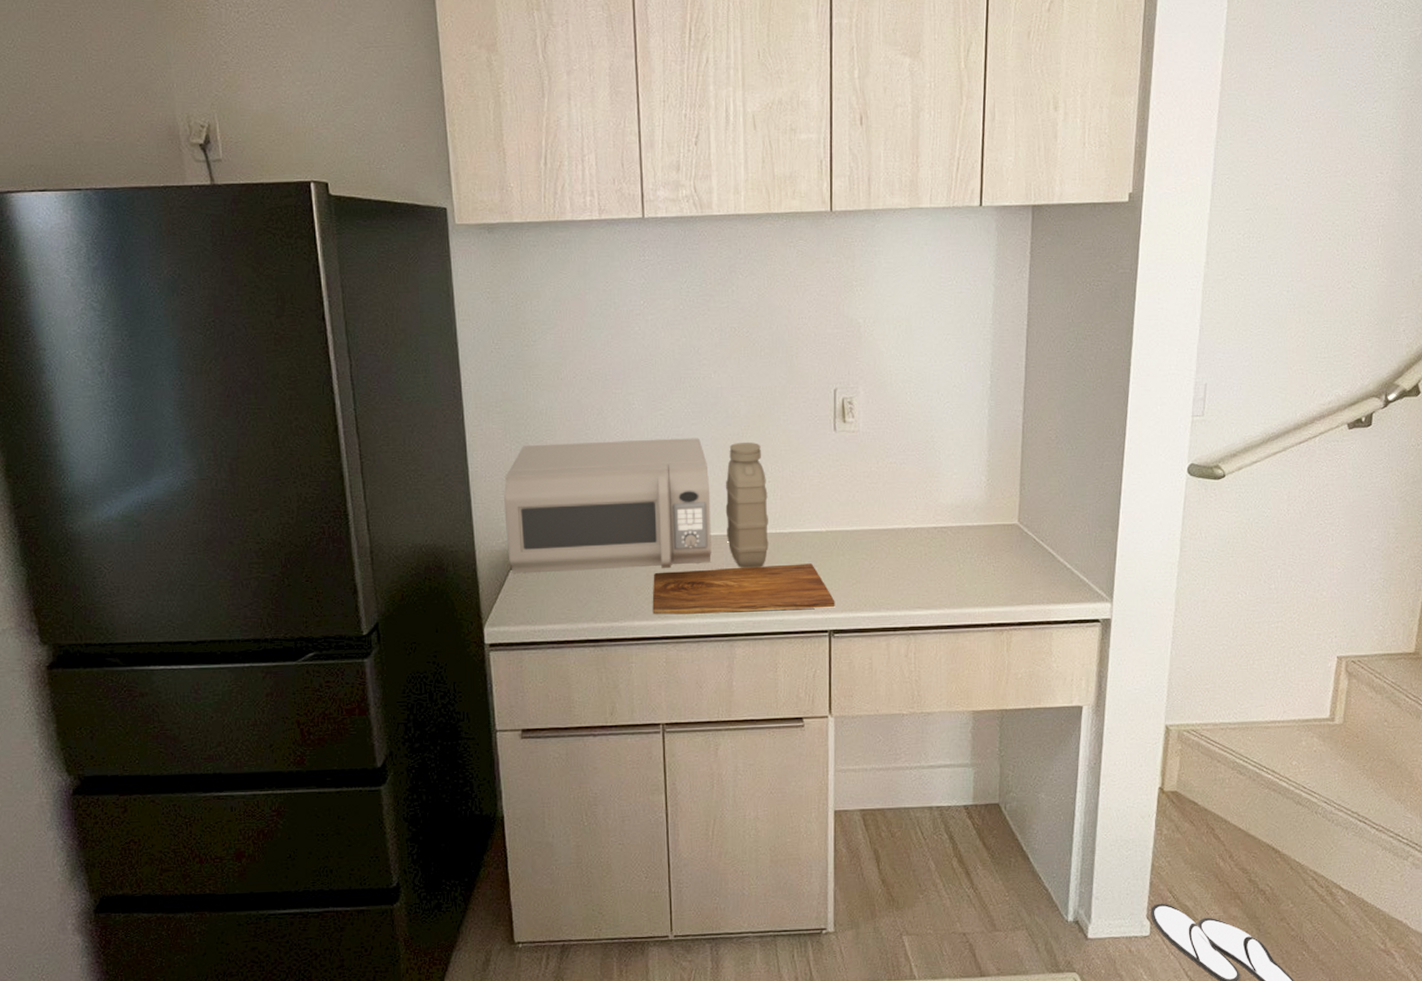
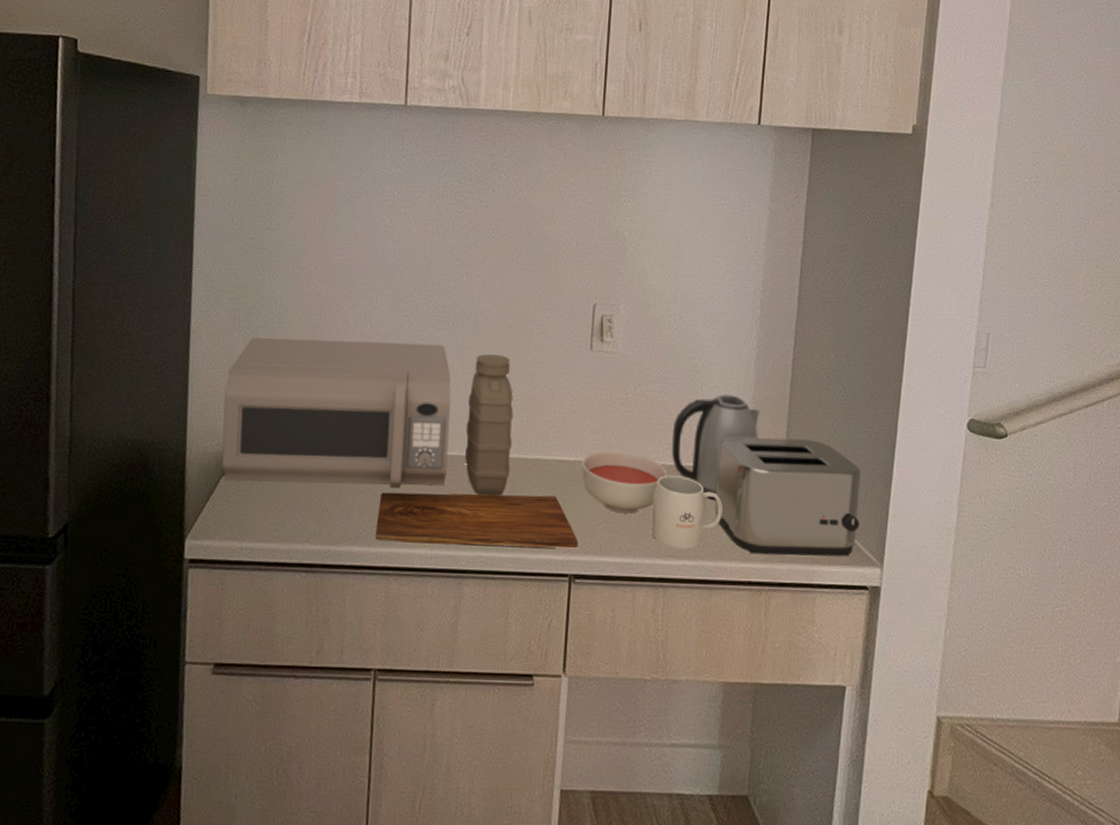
bowl: none [833,519,912,574] -> present [581,450,668,514]
mug: none [901,536,965,601] -> present [652,474,724,550]
kettle: none [914,460,994,555] -> present [671,394,760,500]
toaster: none [956,495,1091,600] -> present [714,437,862,557]

